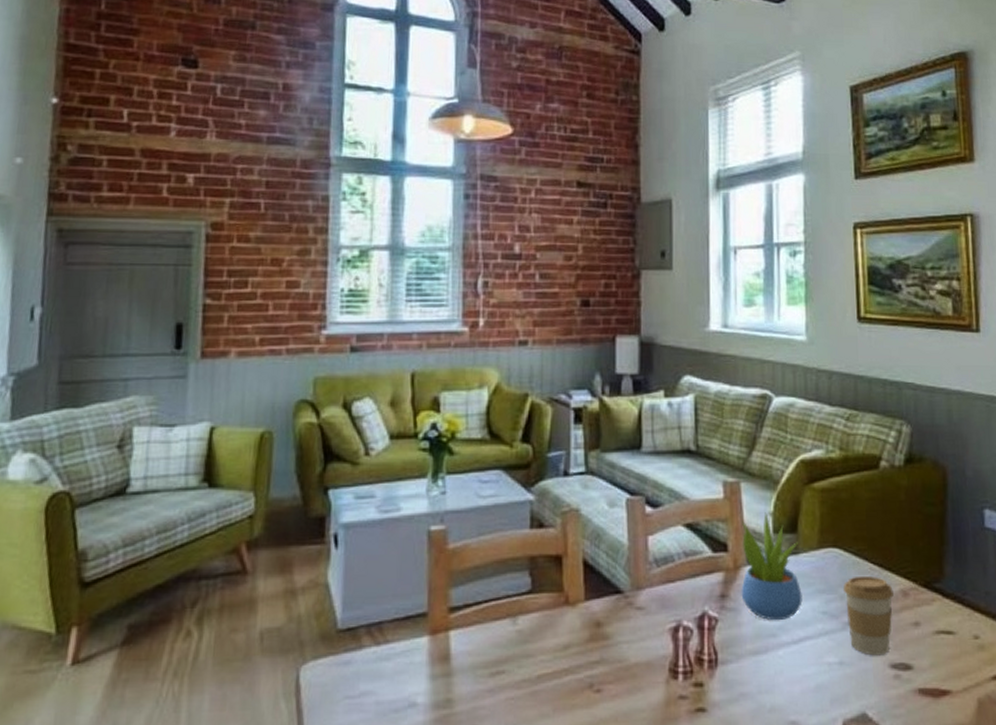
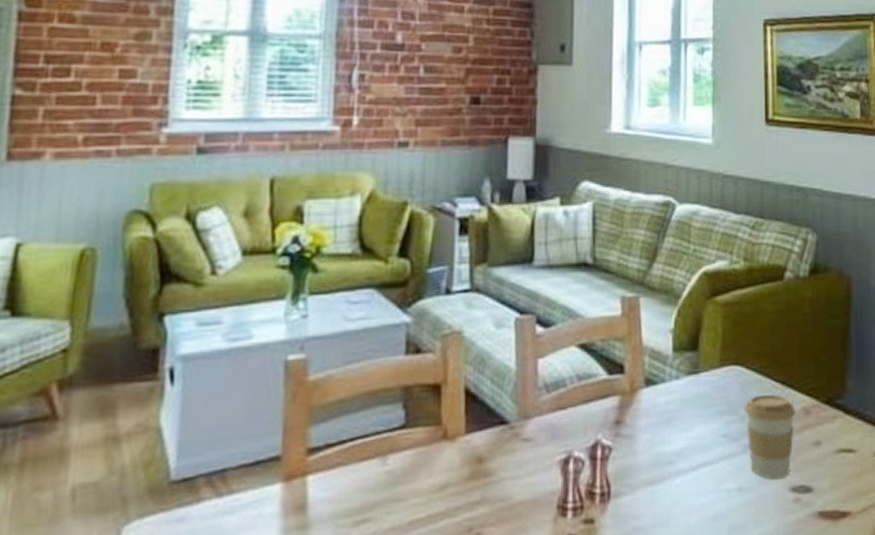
succulent plant: present [741,512,803,621] -> none [637,329,702,447]

